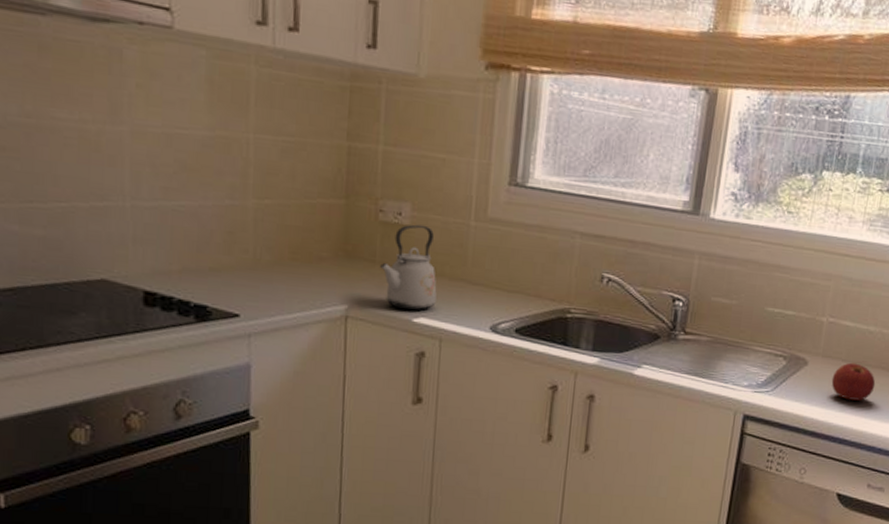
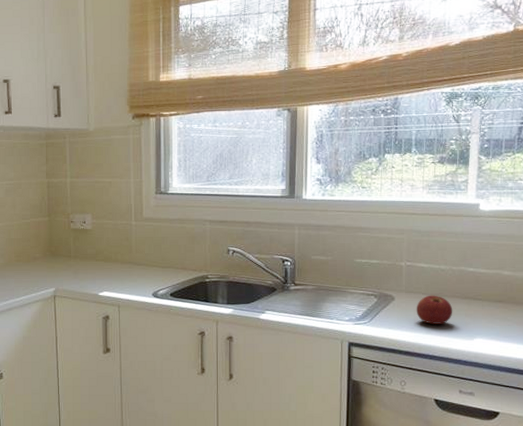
kettle: present [380,224,437,311] -> none [74,228,113,288]

